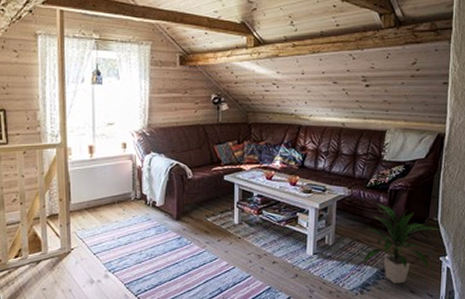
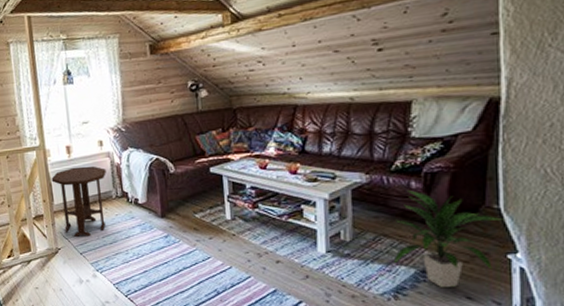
side table: none [70,167,127,238] -> present [51,166,106,238]

